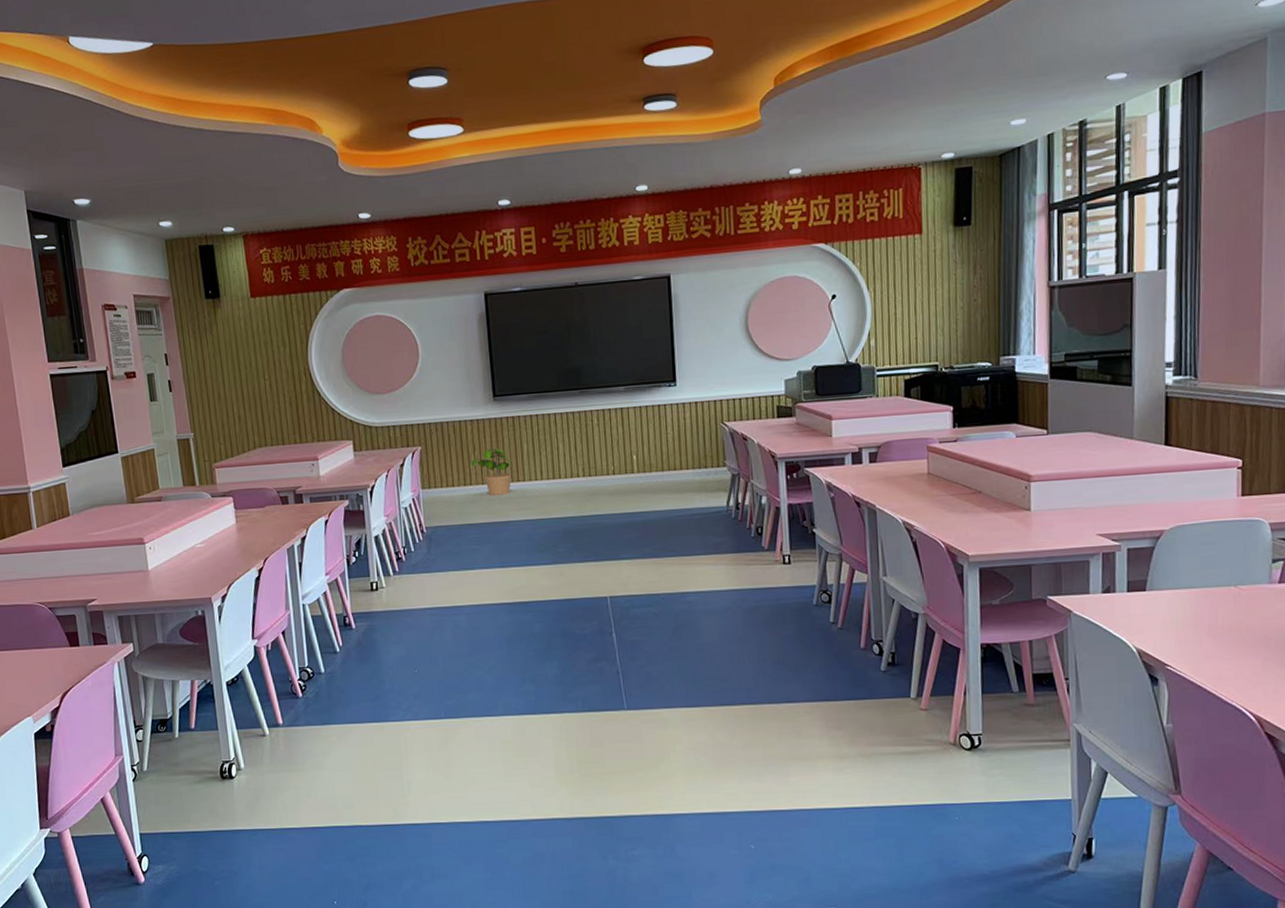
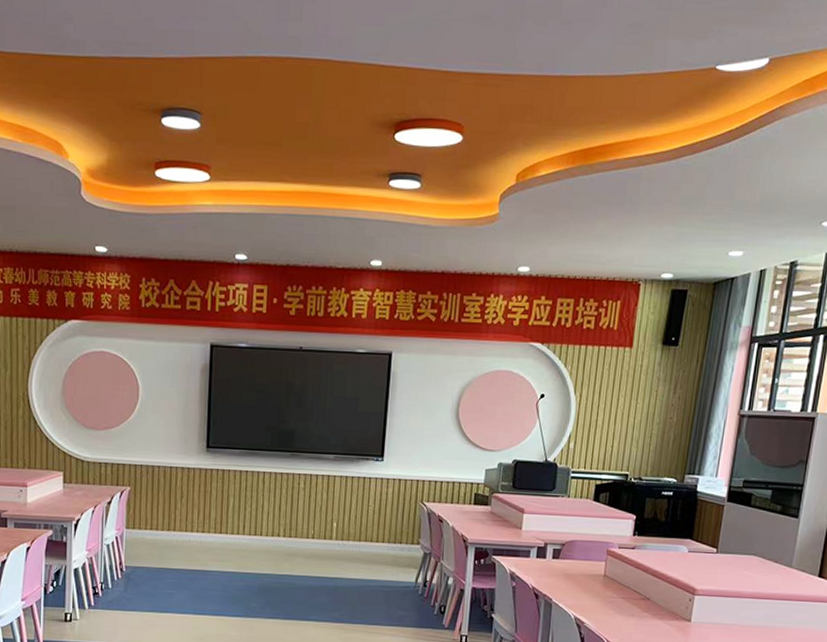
potted plant: present [471,448,513,496] -> none [177,498,218,545]

